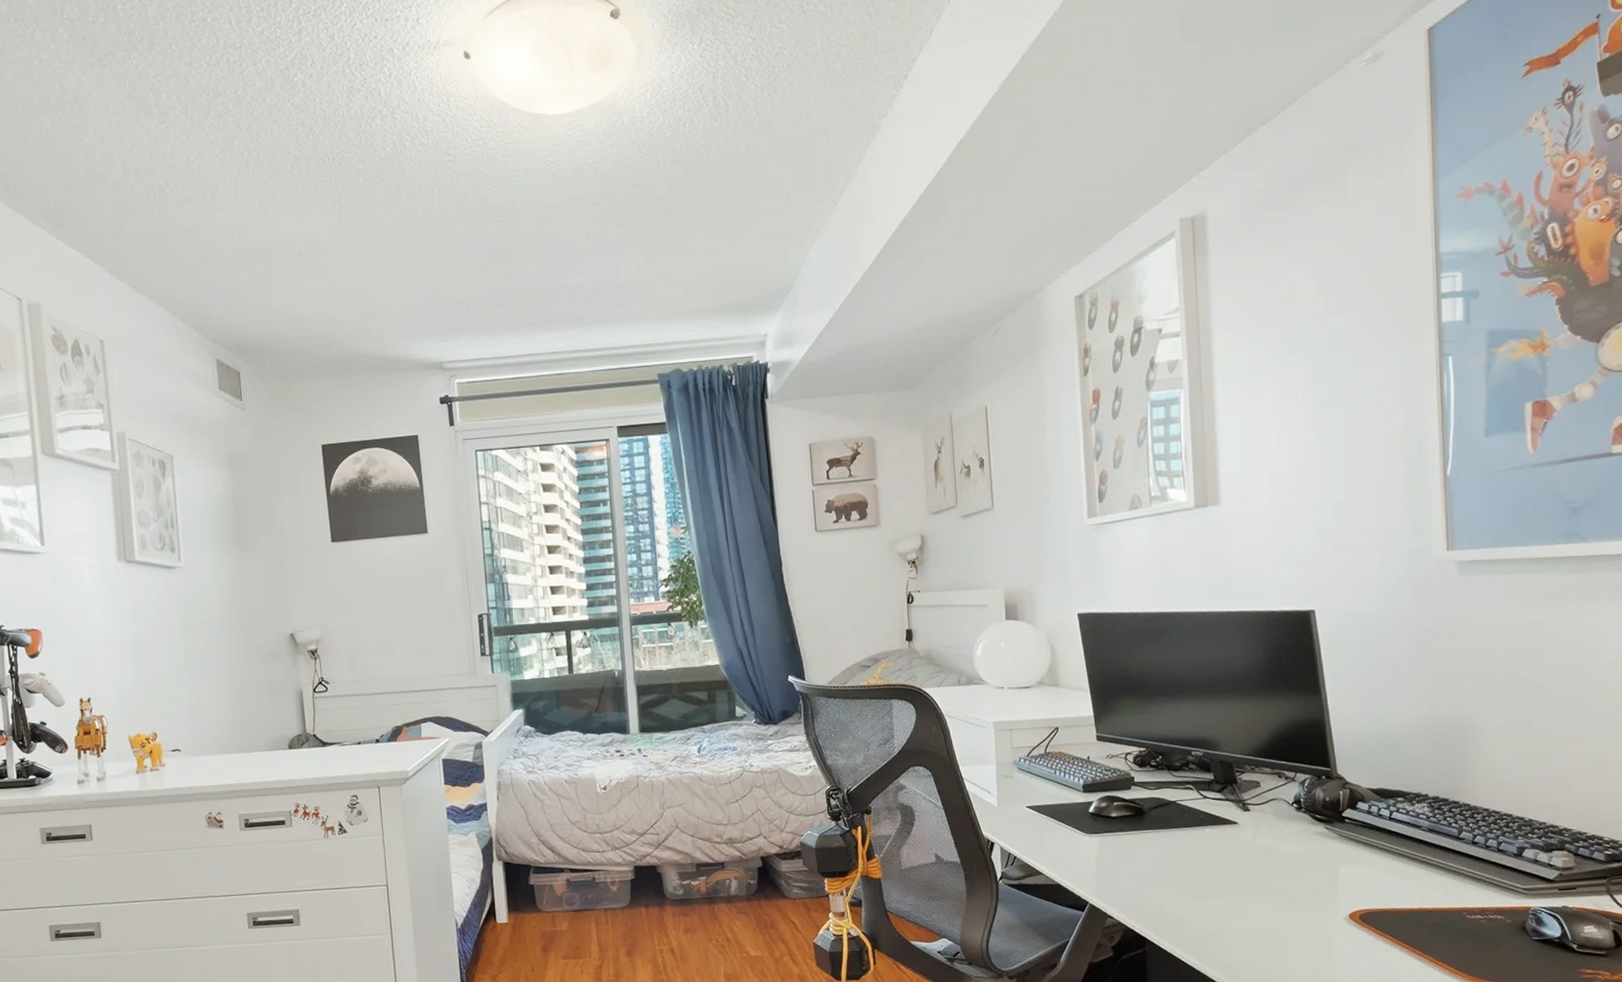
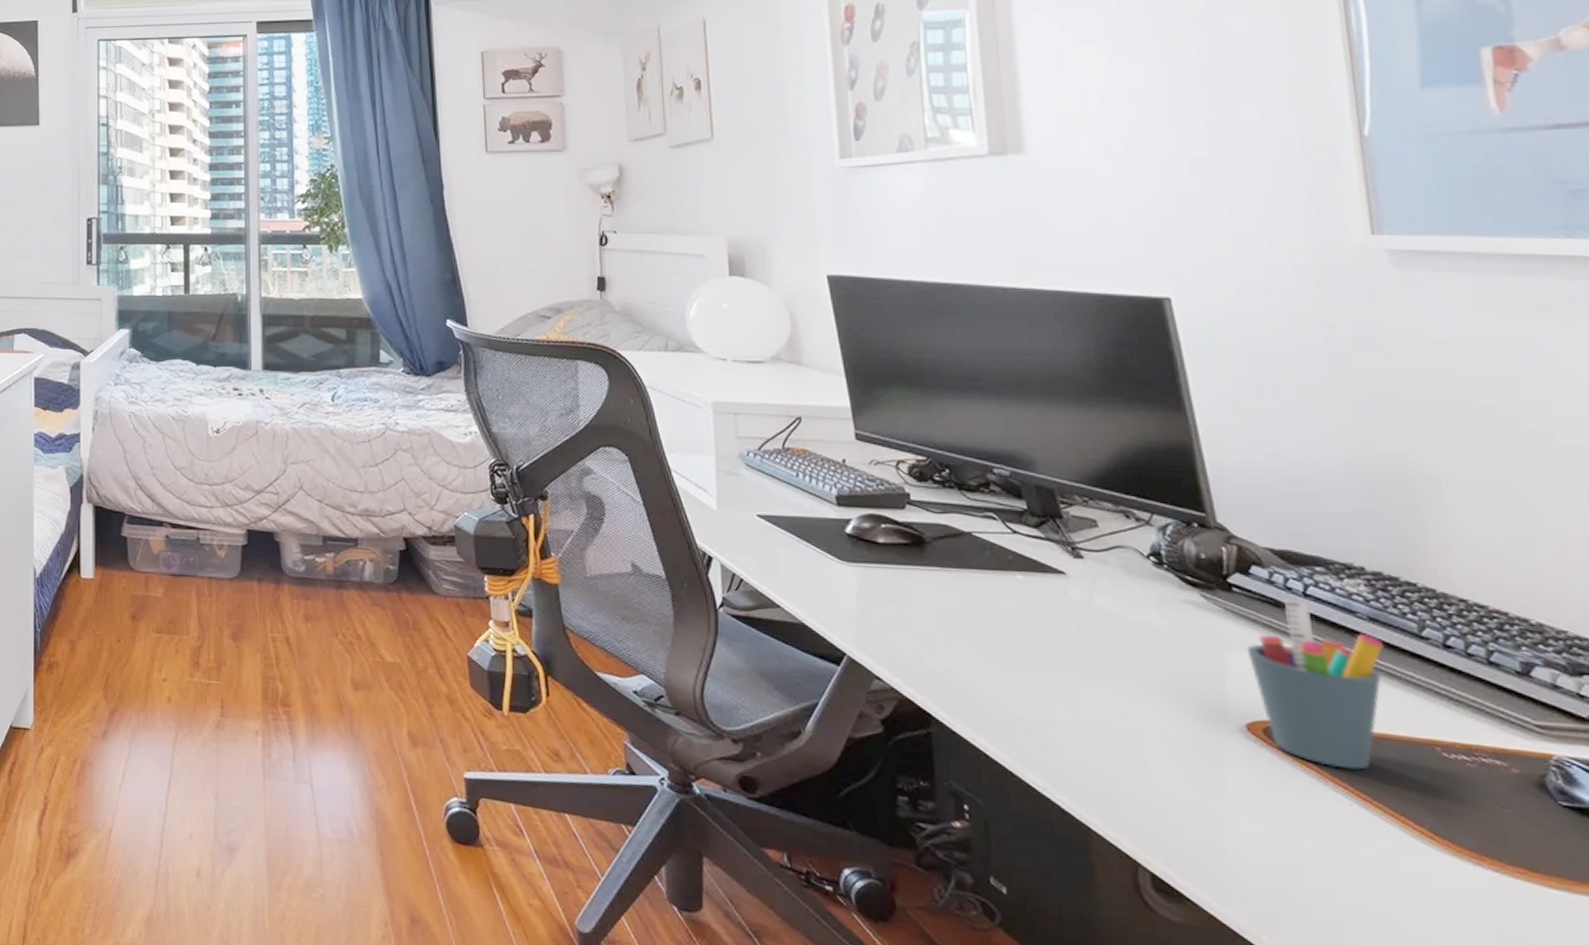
pen holder: none [1352,823,1437,936] -> present [1246,598,1385,770]

